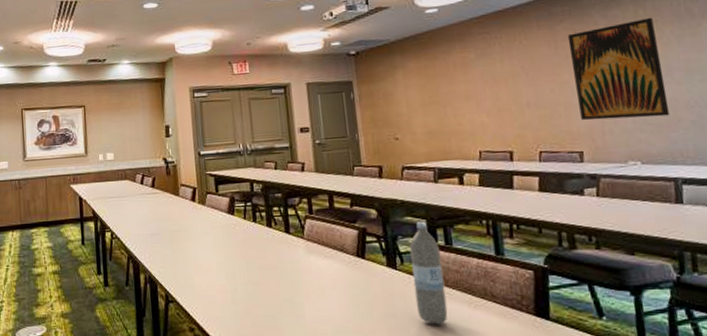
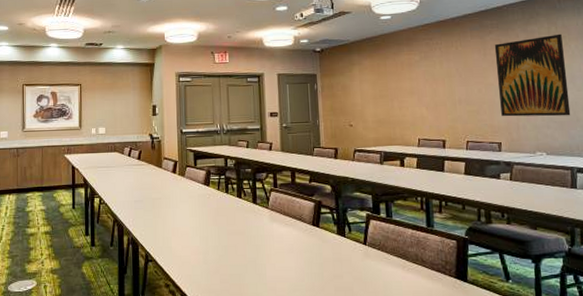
water bottle: present [409,221,448,325] -> none [356,196,386,285]

